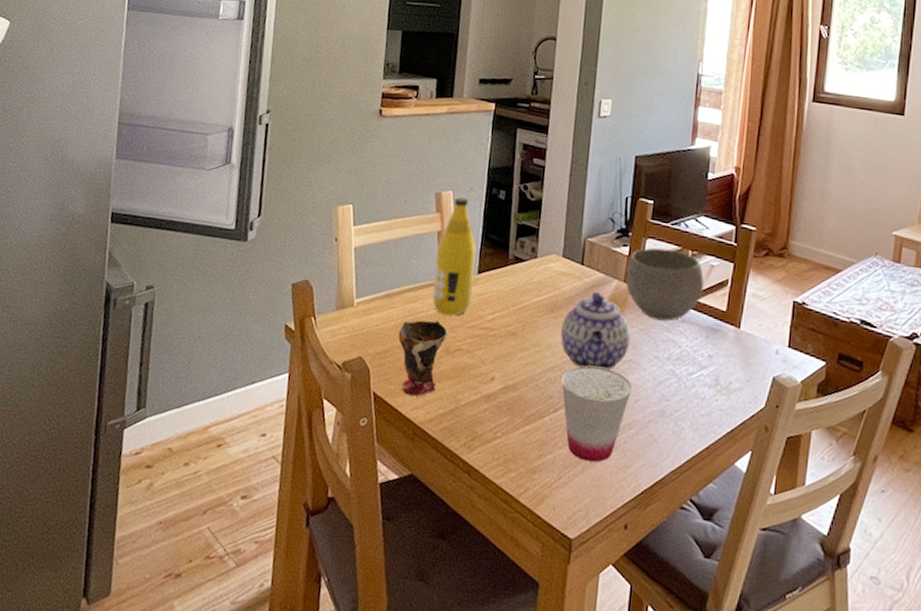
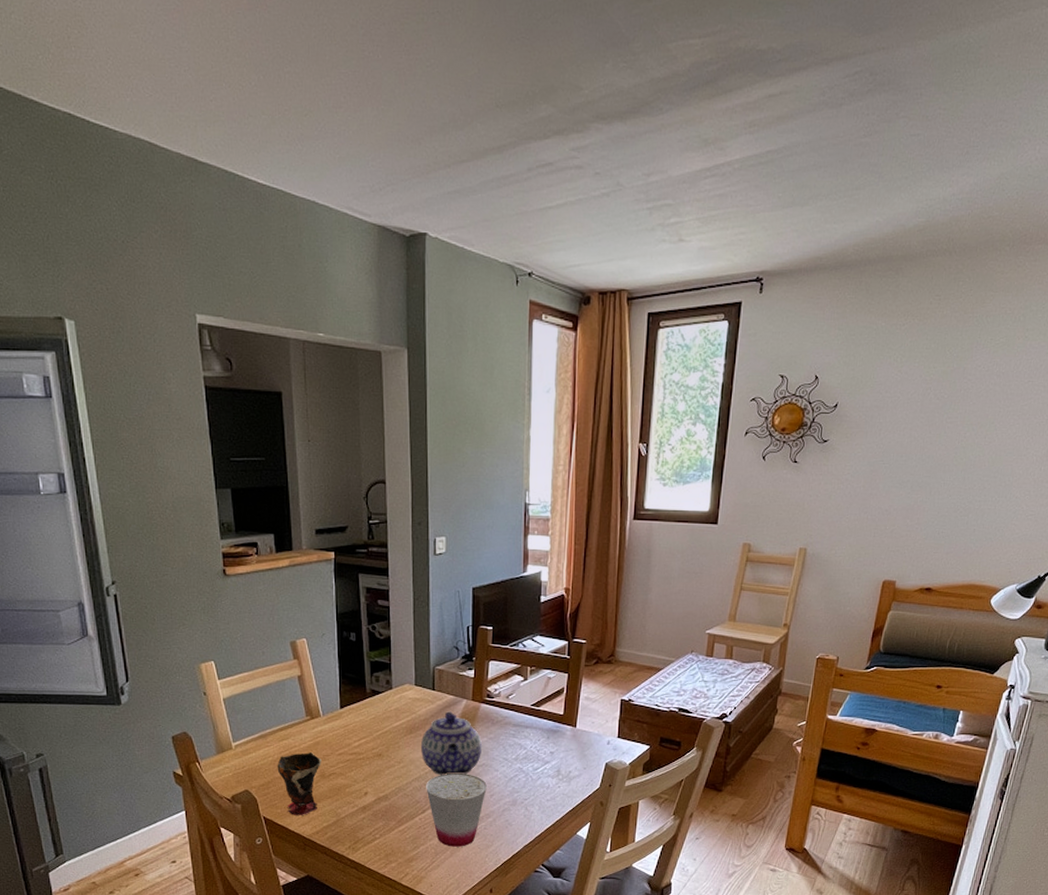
bottle: present [432,197,476,316] -> none [299,643,339,747]
bowl: present [625,248,705,321] -> none [473,668,543,729]

